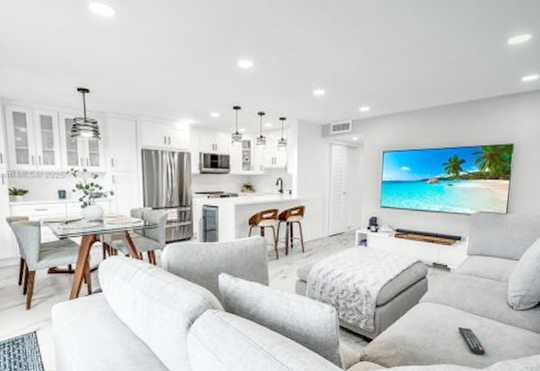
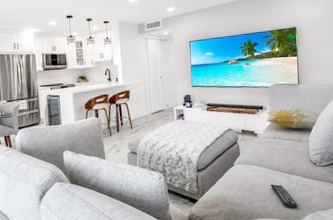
decorative pillow: none [463,238,524,265] -> present [266,105,319,129]

